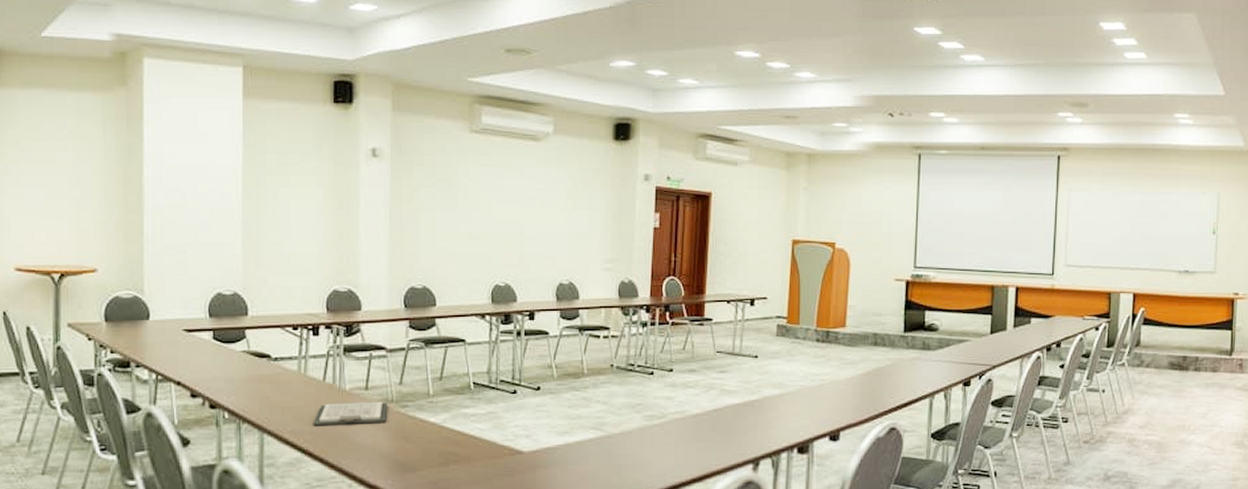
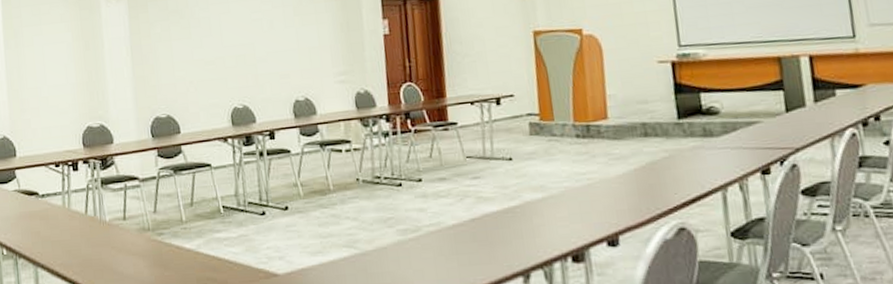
clipboard: present [313,402,388,426] -> none [79,231,146,258]

